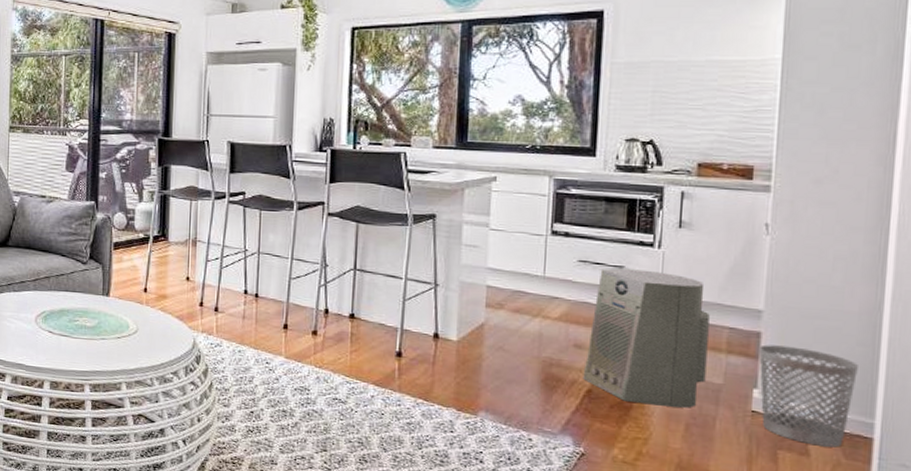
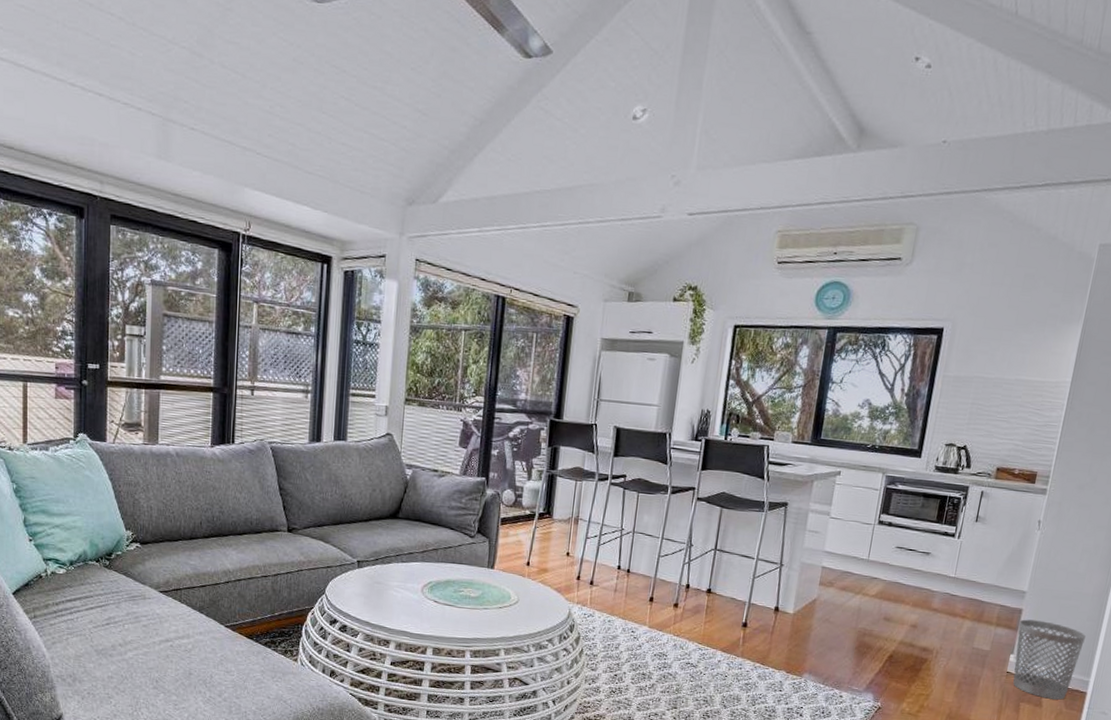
air purifier: present [583,268,710,408] -> none [887,554,988,670]

